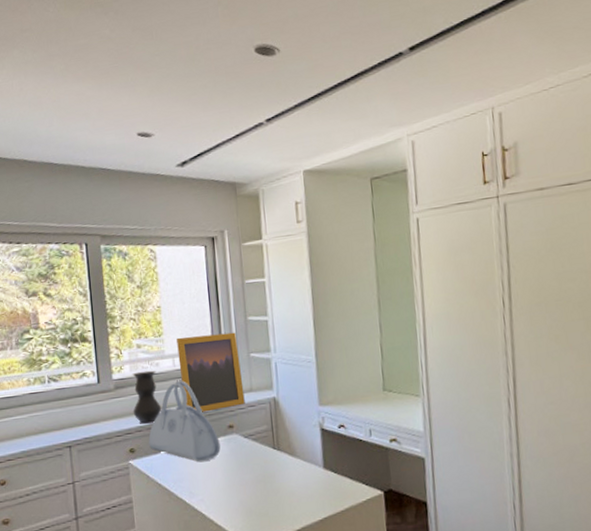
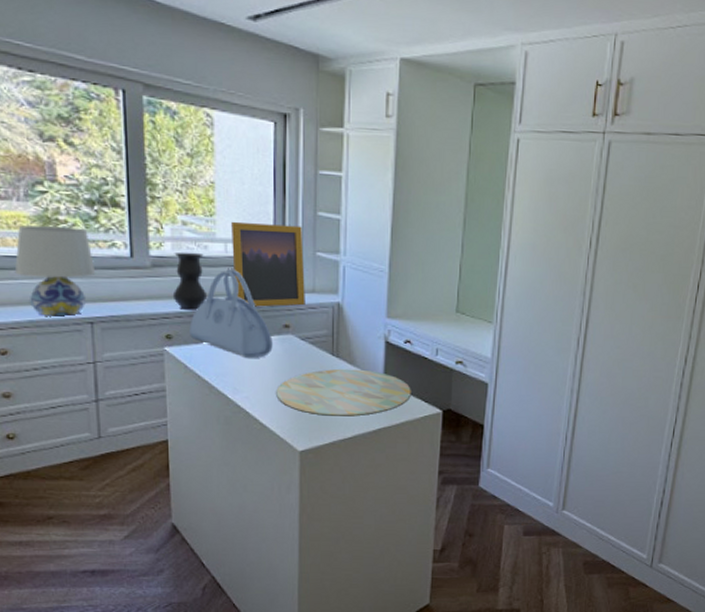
table lamp: none [10,364,72,446] -> present [14,225,96,317]
decorative tray: none [227,459,351,510] -> present [276,368,411,416]

